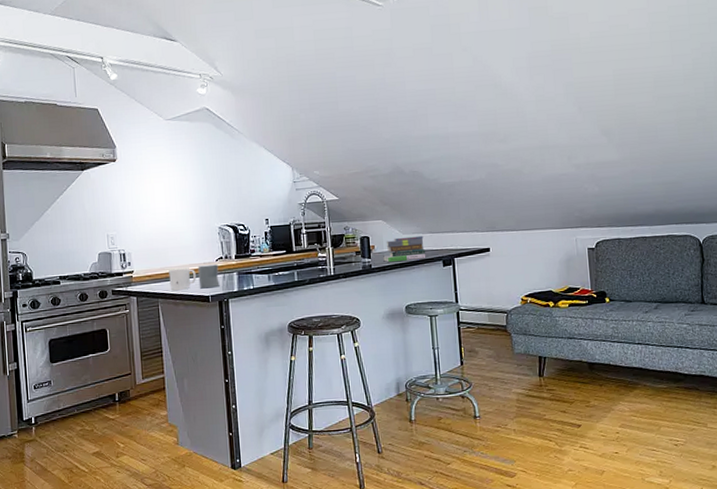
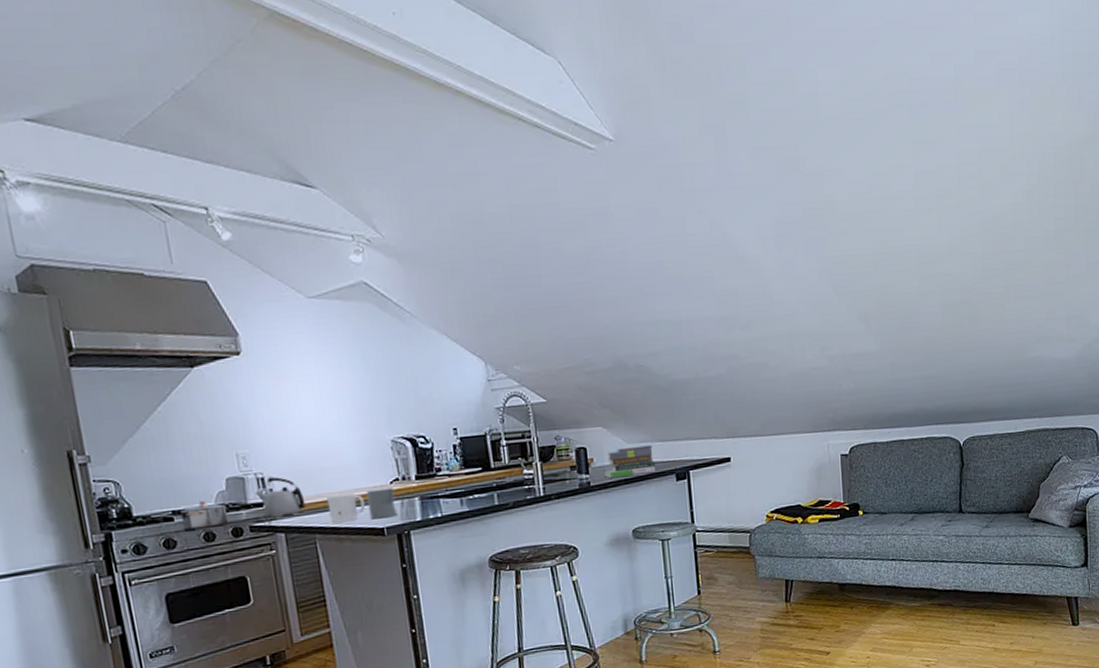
cooking pot: none [65,269,98,292] -> present [180,500,229,532]
kettle: none [118,253,153,285] -> present [256,477,306,518]

